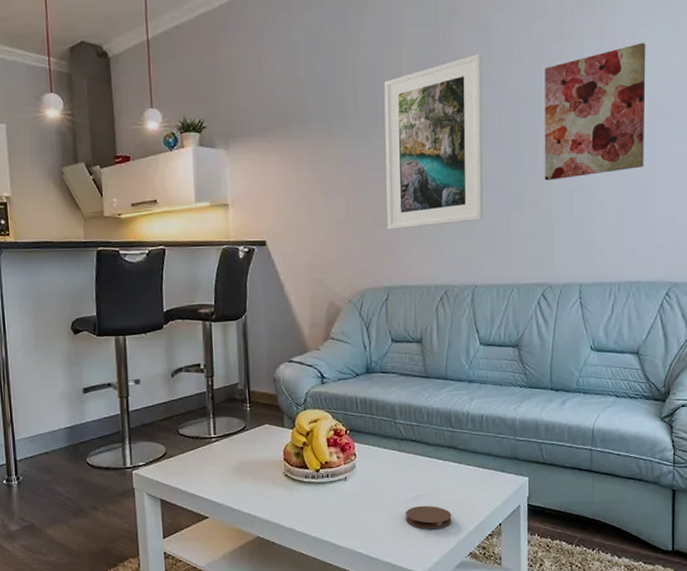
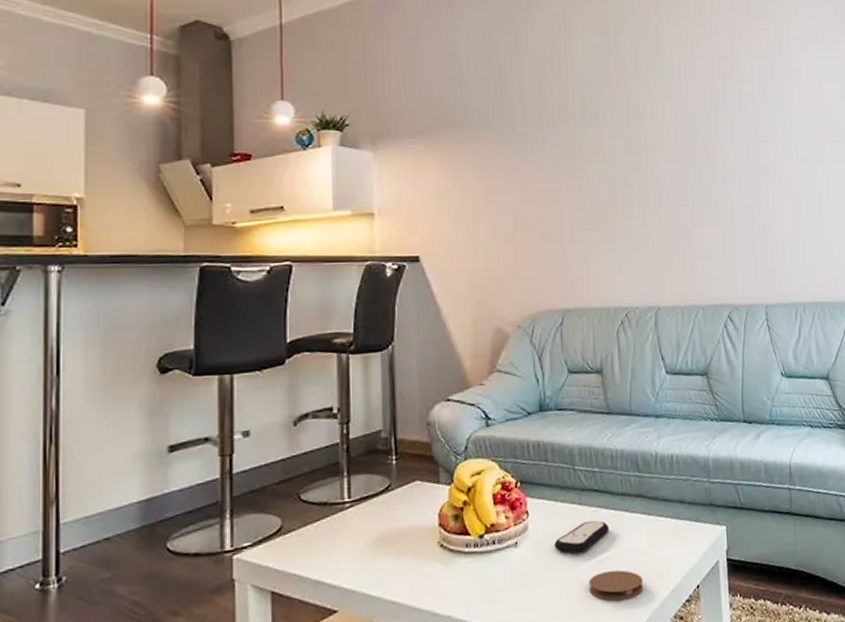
remote control: none [377,464,424,490] -> present [554,520,610,554]
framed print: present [384,54,483,230] -> none [554,65,664,245]
wall art: present [544,42,646,181] -> none [717,65,818,196]

